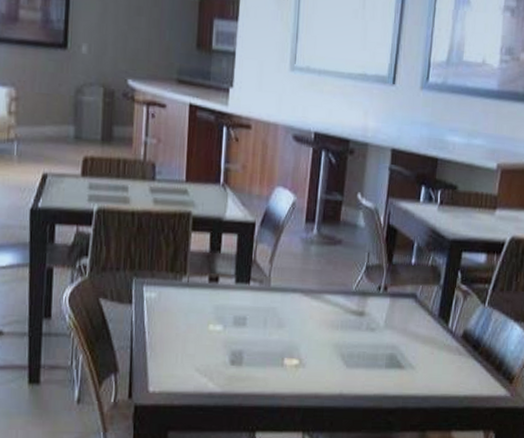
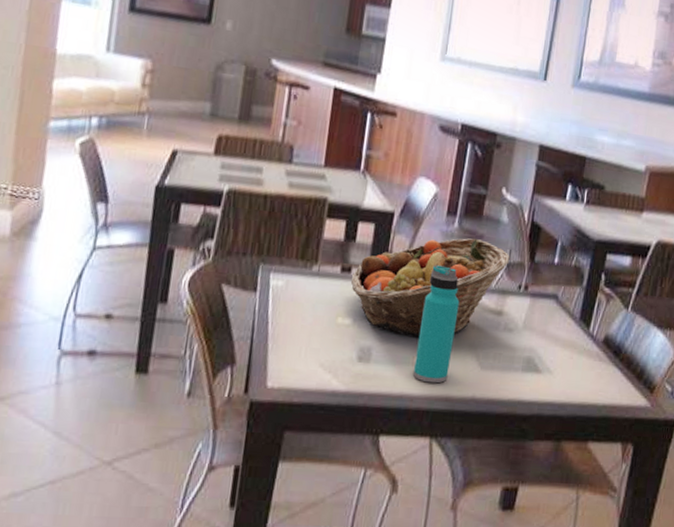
fruit basket: none [218,243,369,339] -> present [350,238,511,337]
water bottle: none [282,271,323,382] -> present [412,265,460,384]

